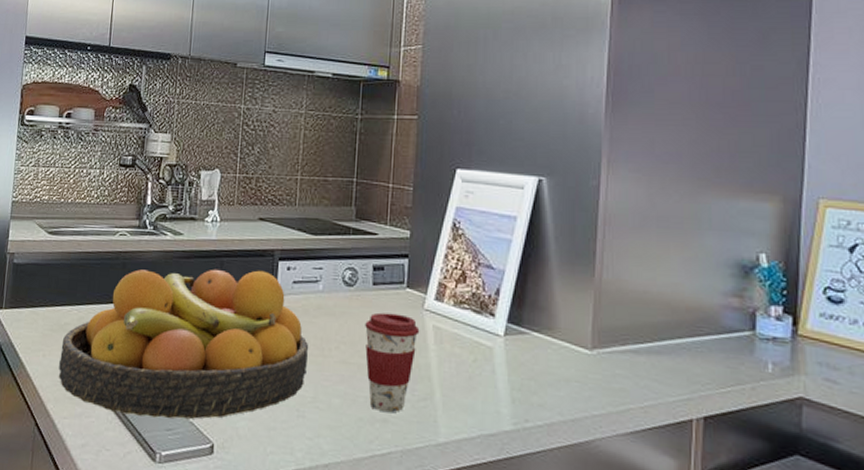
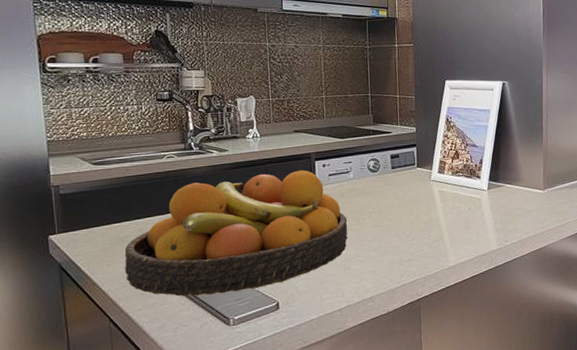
coffee cup: present [365,312,420,413] -> none [389,186,429,255]

